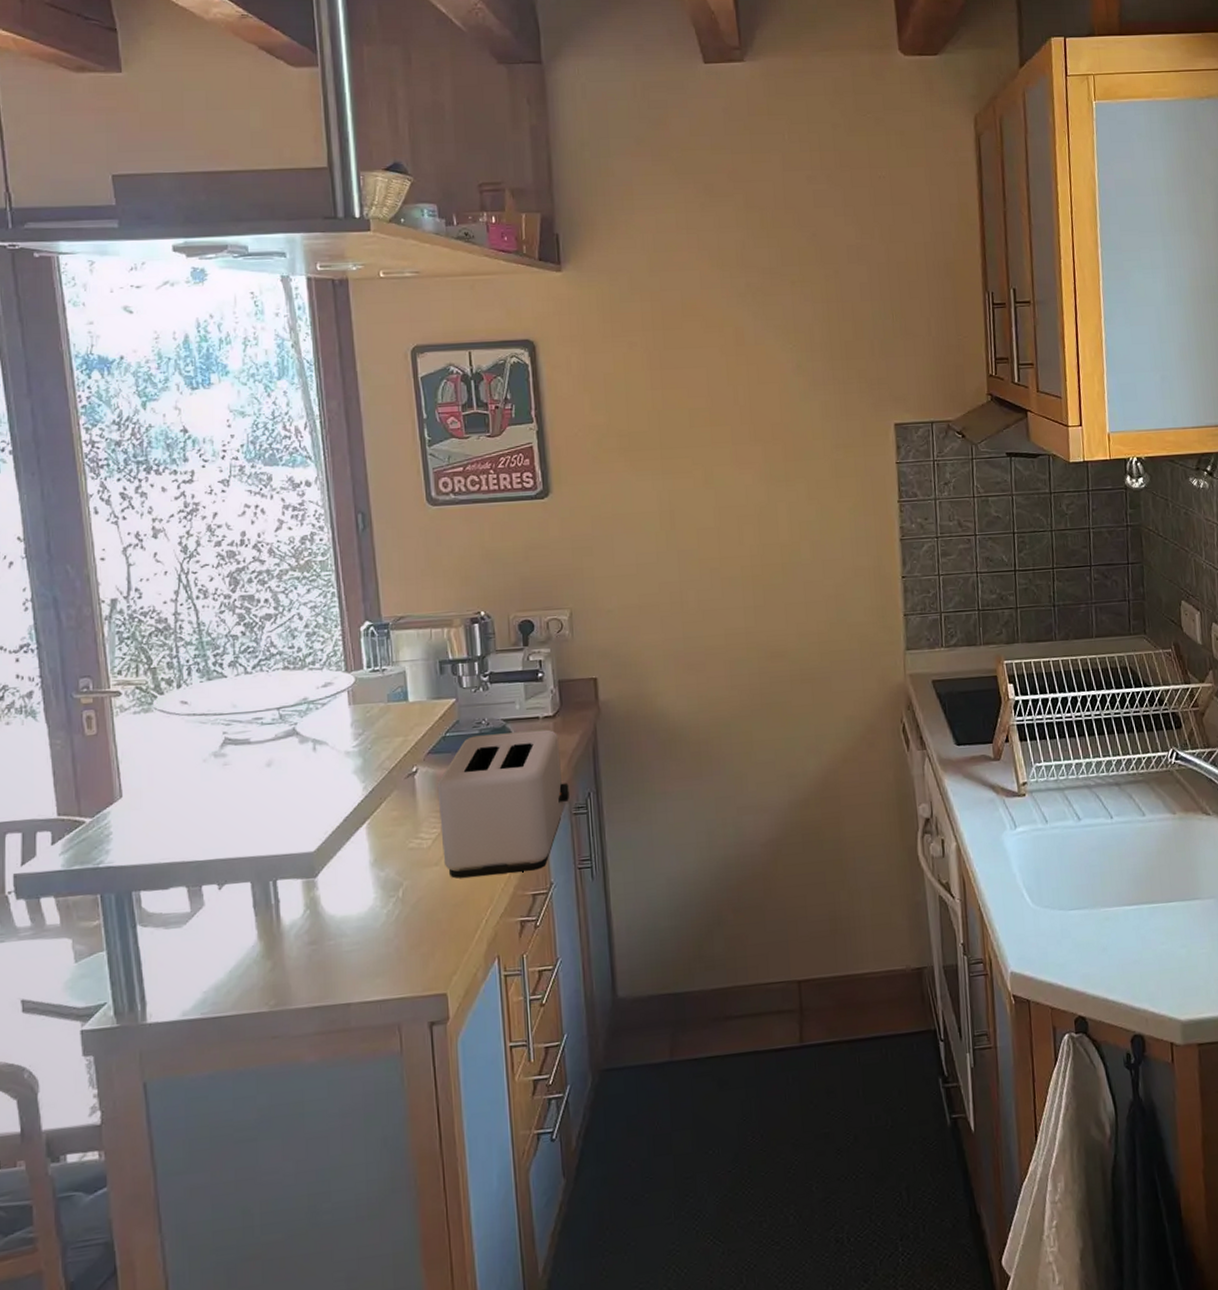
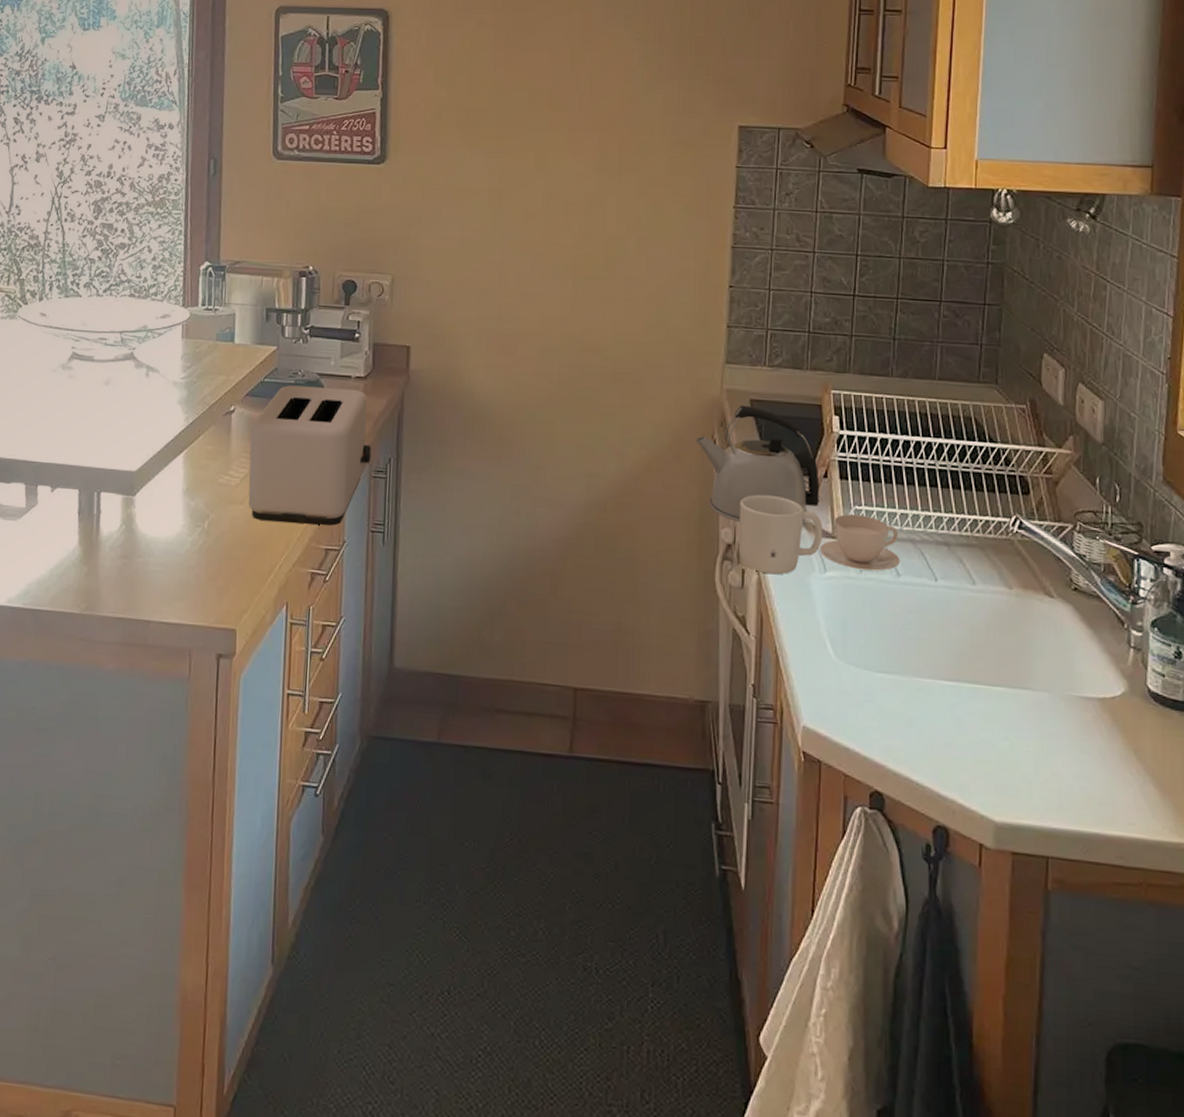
kettle: none [886,686,1004,797] -> present [695,405,820,523]
mug: none [932,766,1011,840] -> present [738,494,823,575]
teacup: none [1008,770,1080,821] -> present [819,514,900,571]

